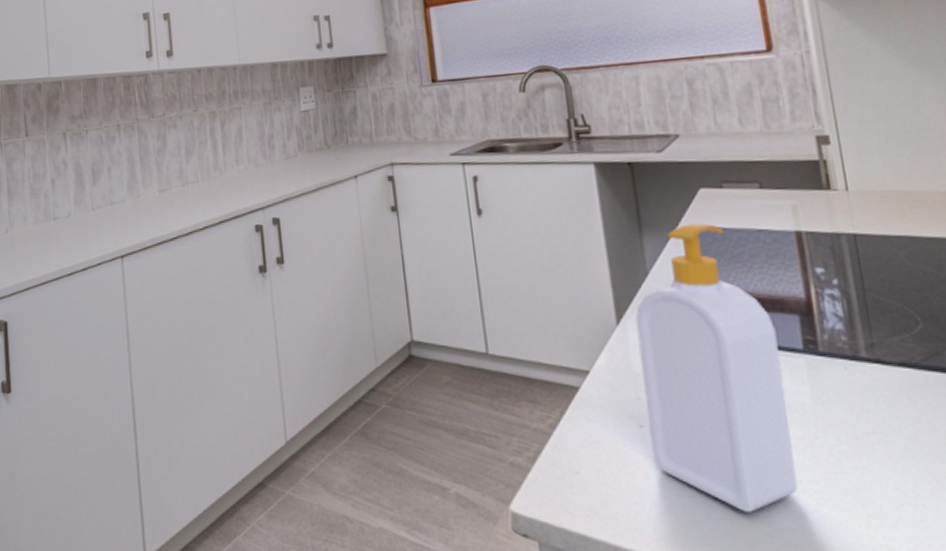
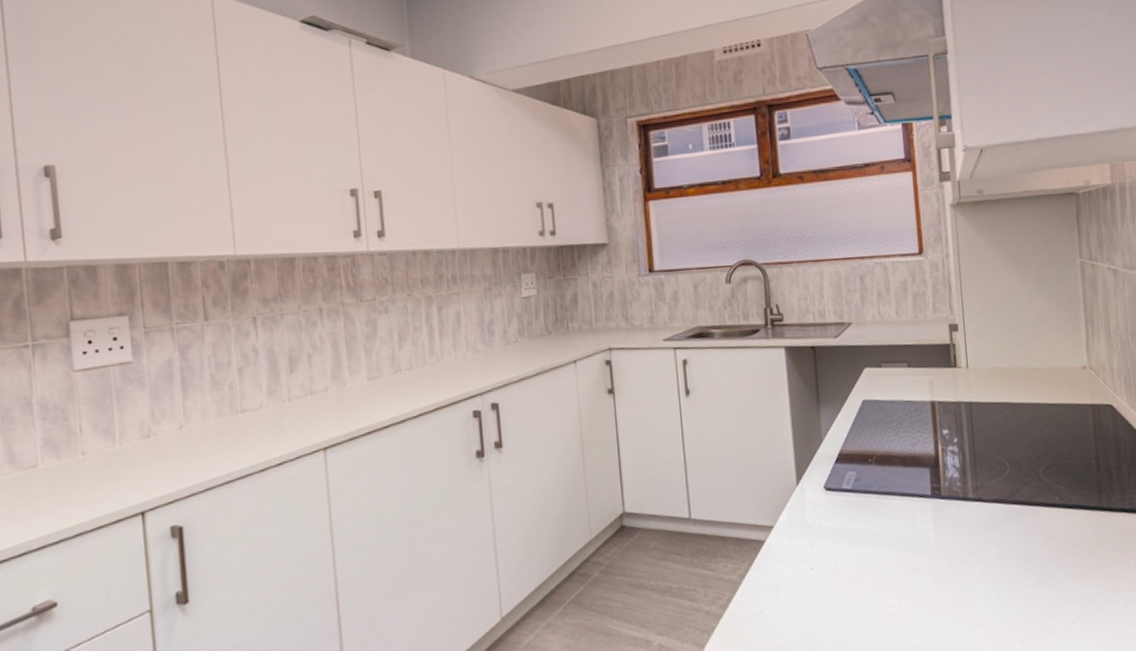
soap bottle: present [635,223,798,512] -> none [811,397,921,628]

